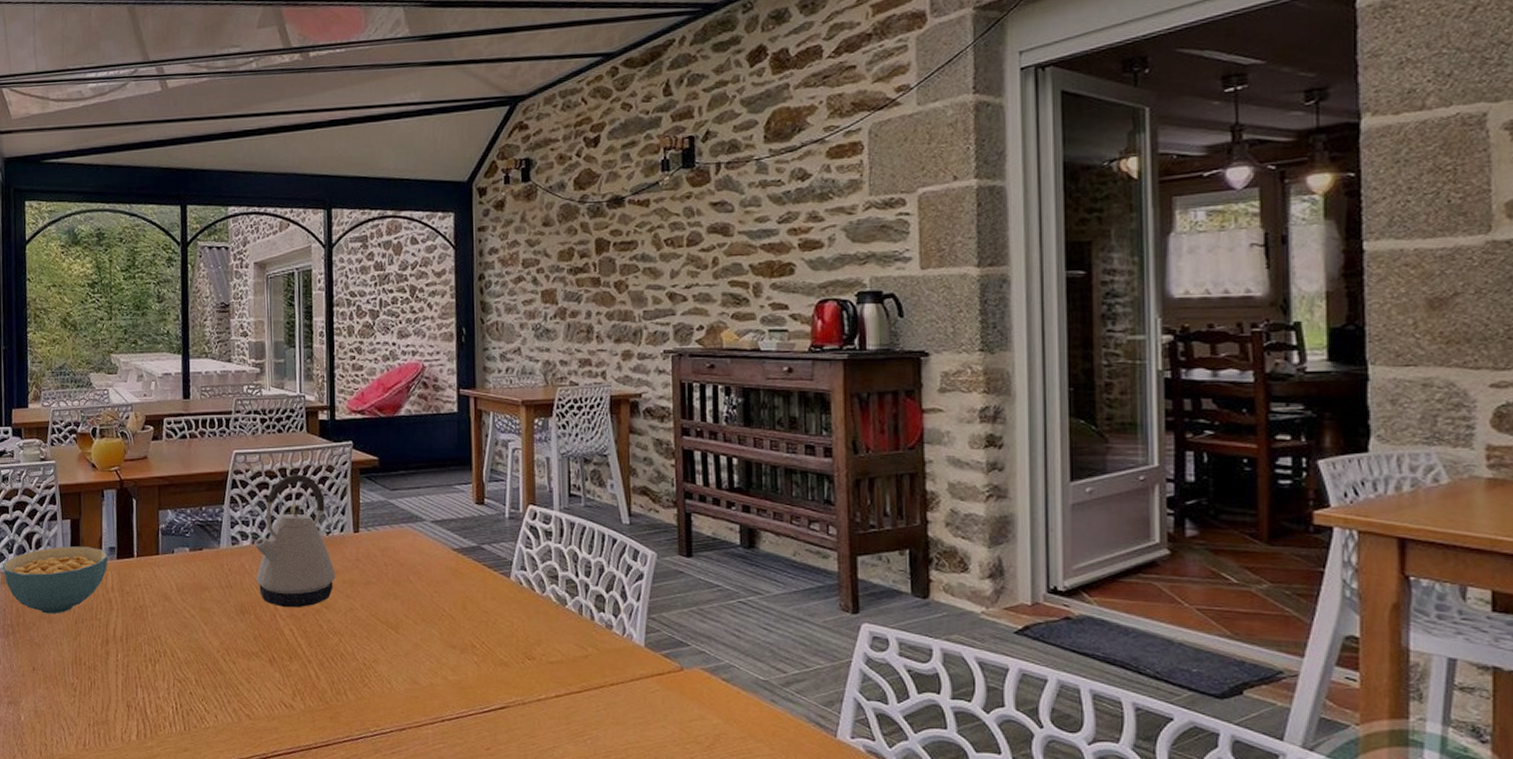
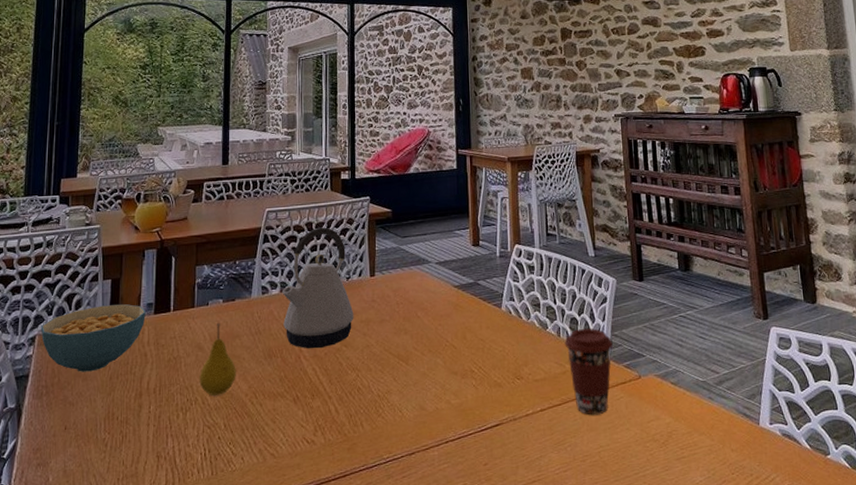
fruit: none [167,573,207,649] -> present [199,323,236,396]
coffee cup: none [587,608,650,708] -> present [564,328,614,415]

